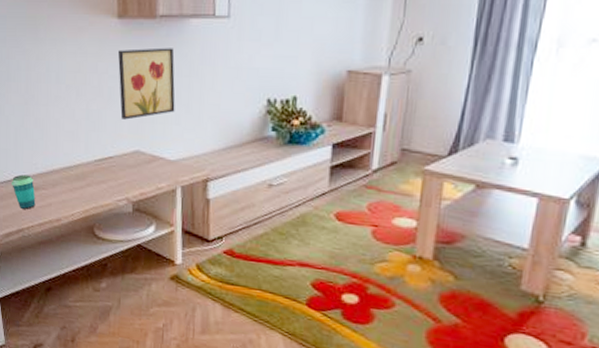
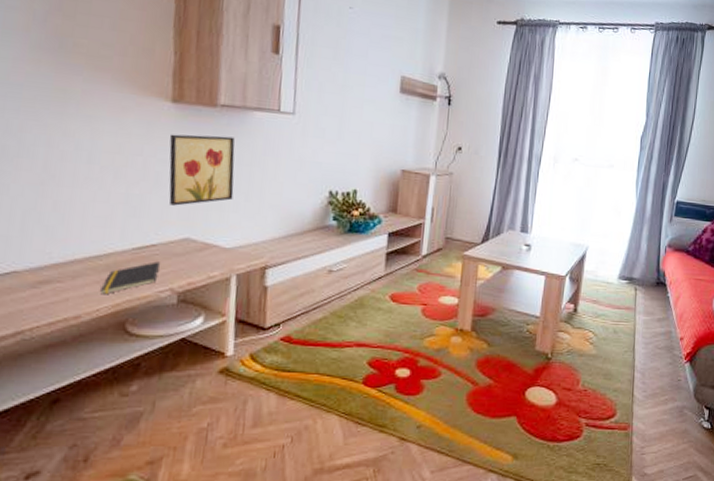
cup: present [12,174,36,209] -> none [11,265,47,307]
notepad: none [73,172,118,202] -> present [100,261,161,295]

